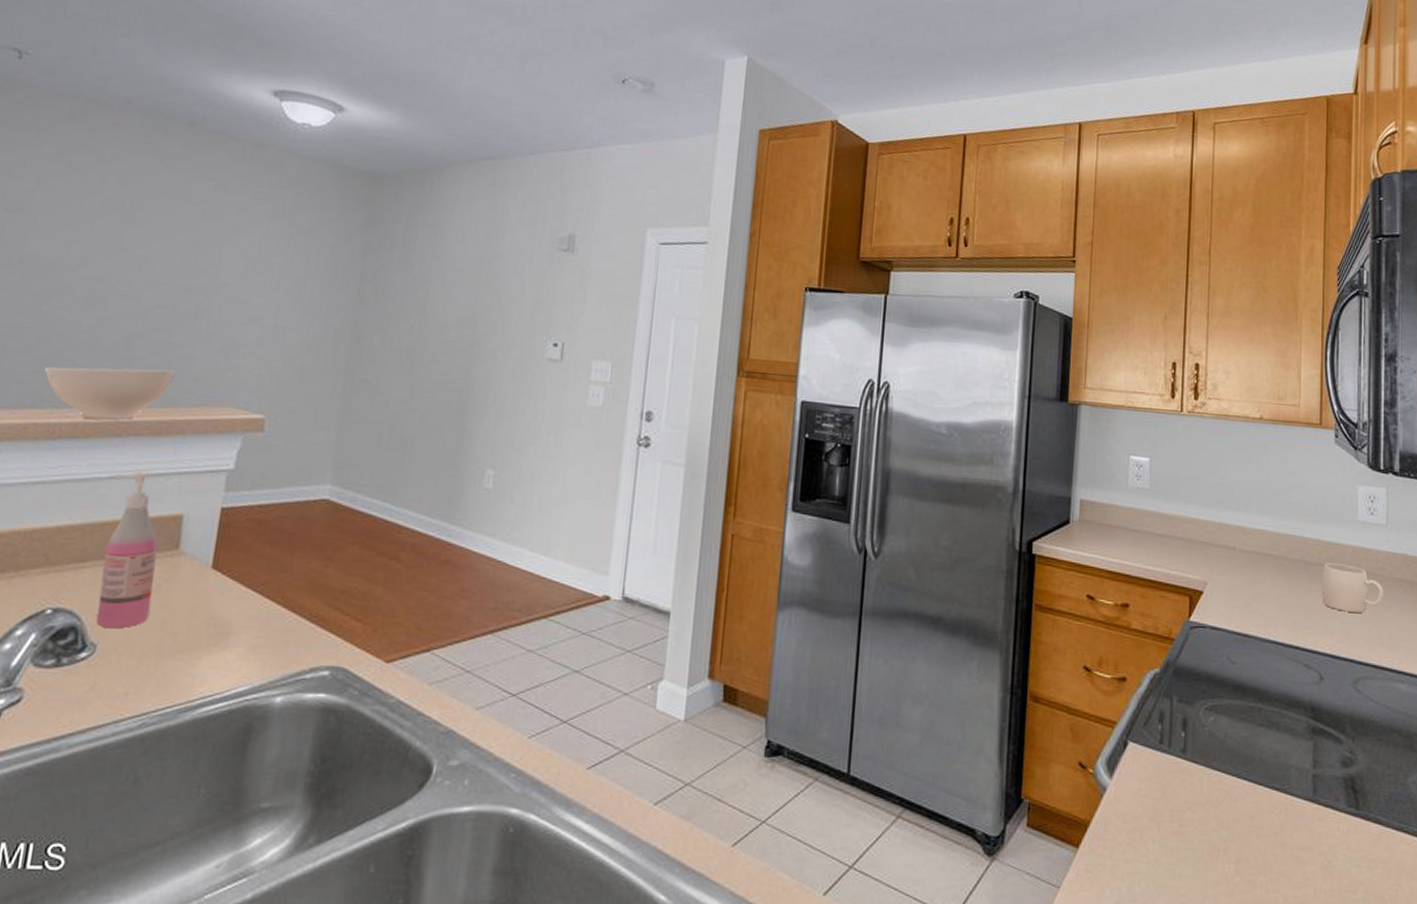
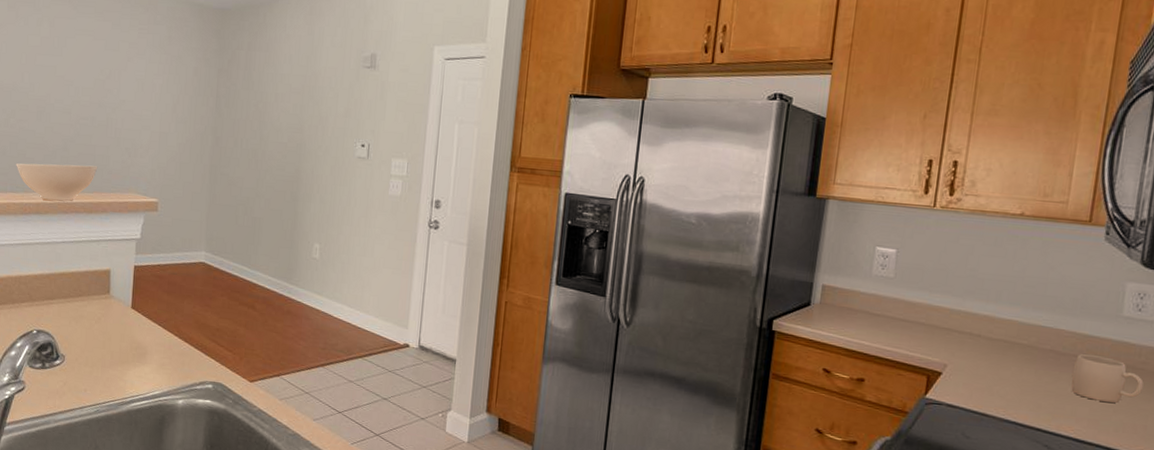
soap dispenser: present [96,471,158,629] -> none [63,238,97,346]

